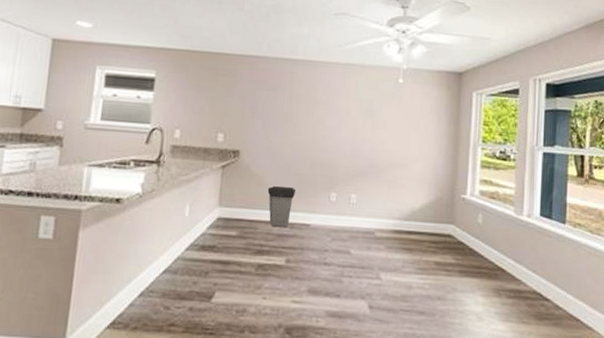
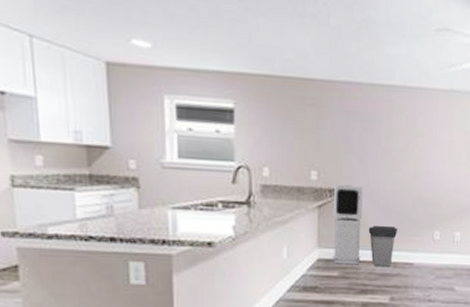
air purifier: none [232,146,265,225] -> present [332,184,363,265]

